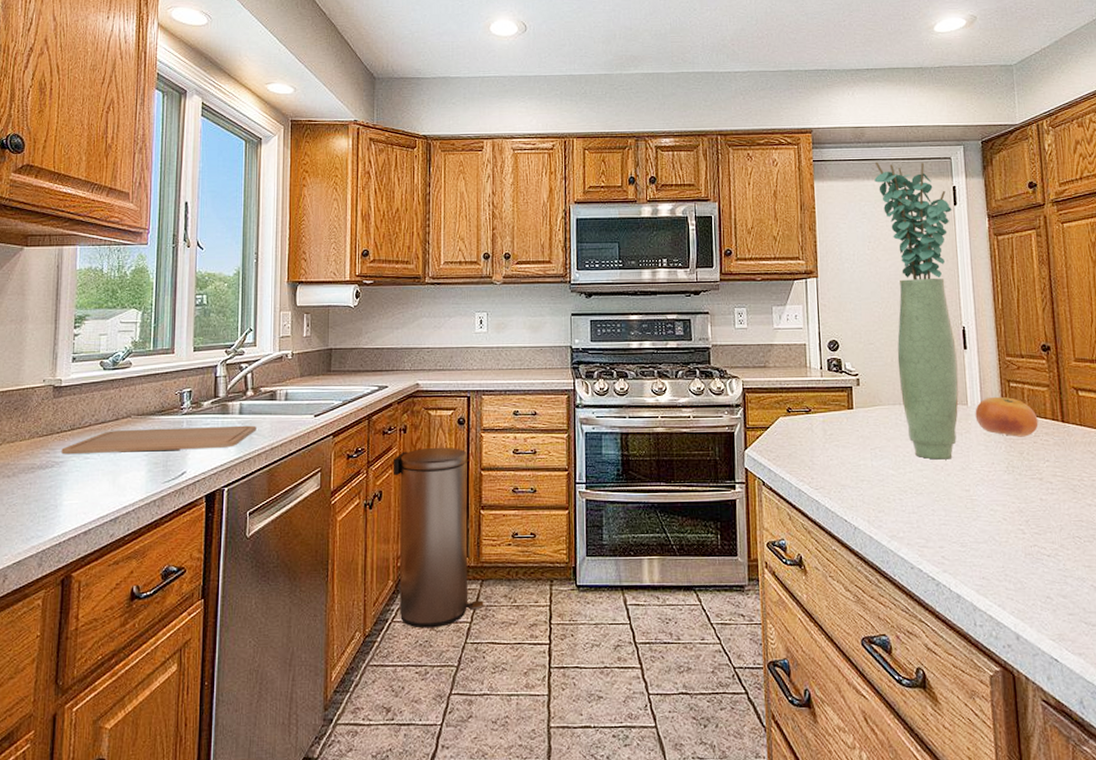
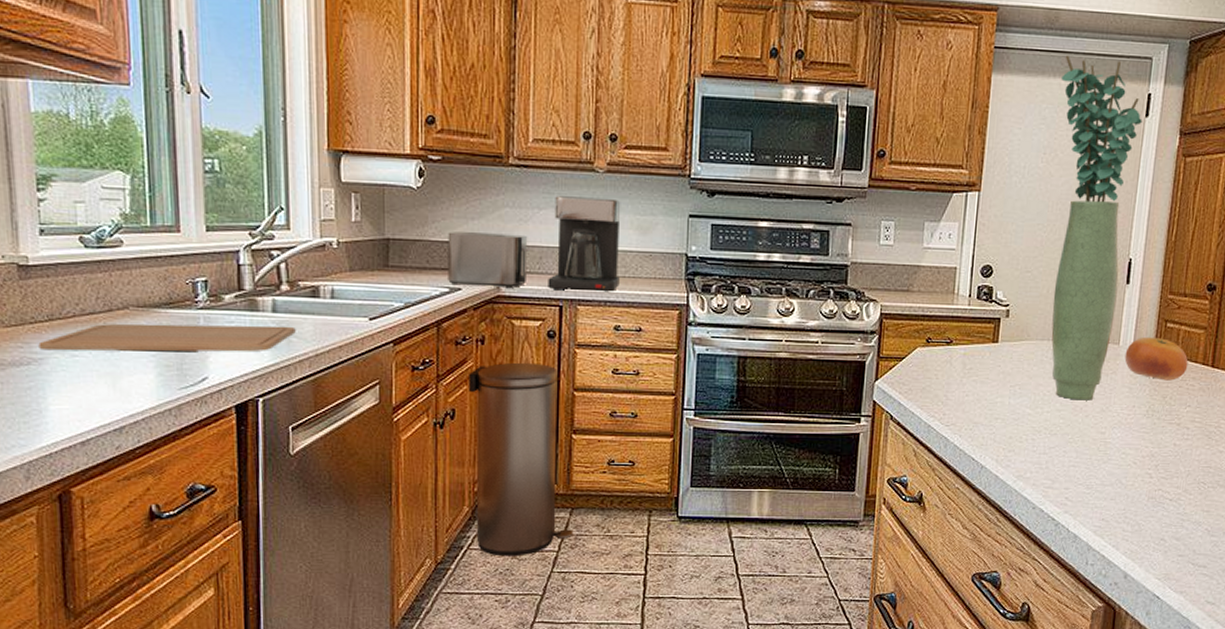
toaster: none [376,339,442,384] -> present [446,232,529,288]
coffee maker: none [457,304,516,384] -> present [548,196,621,292]

